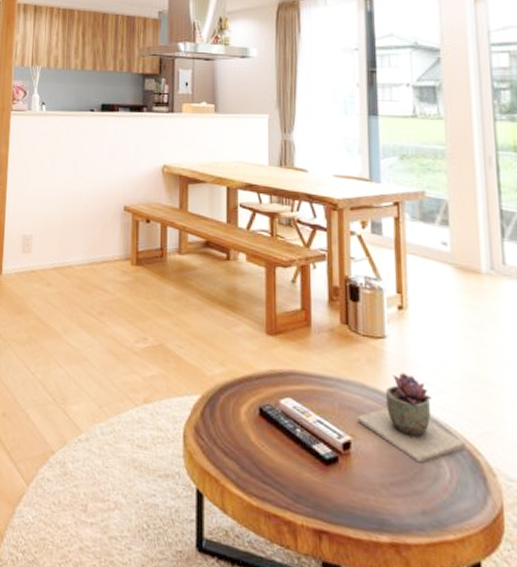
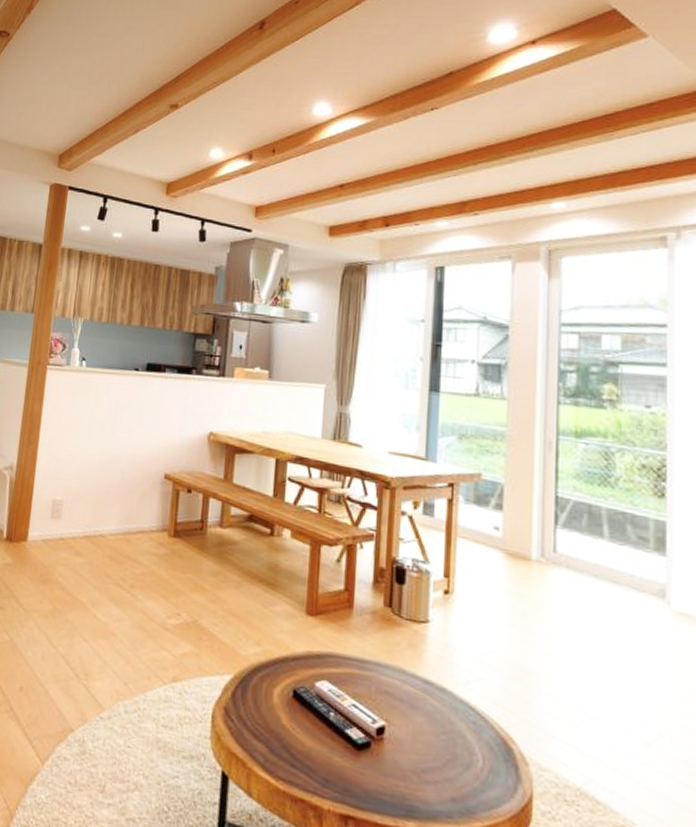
succulent plant: present [357,373,465,463] -> none [393,658,500,750]

